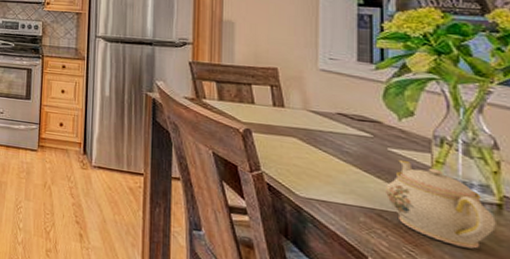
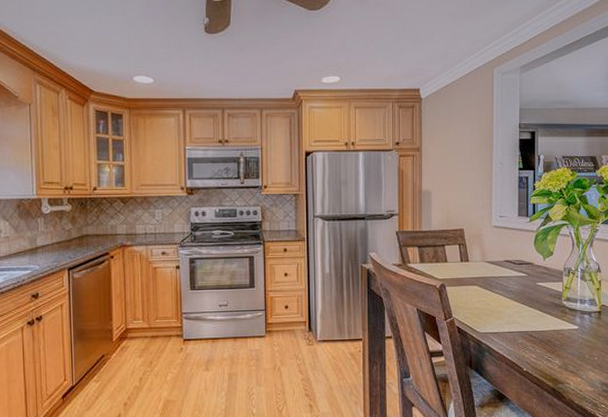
teapot: present [386,159,496,249] -> none [535,290,597,347]

